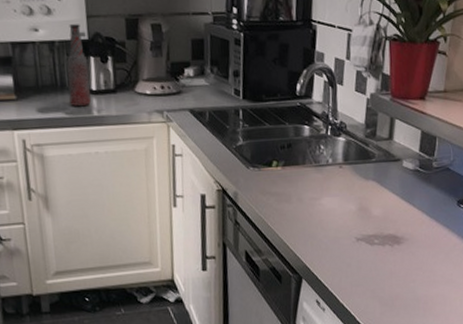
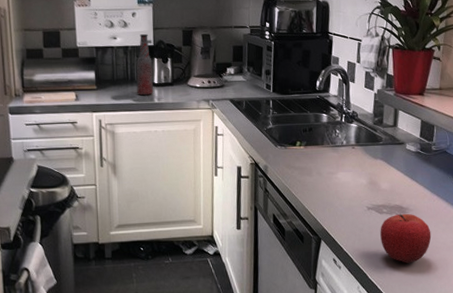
fruit: none [370,243,429,301] -> present [380,213,432,263]

